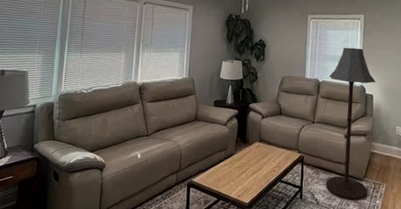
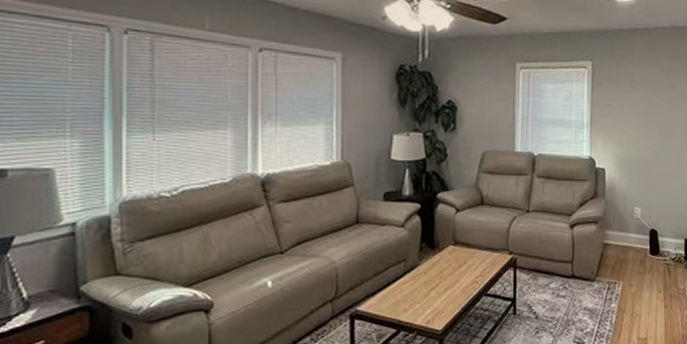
floor lamp: present [325,47,376,201] -> none [546,106,608,308]

